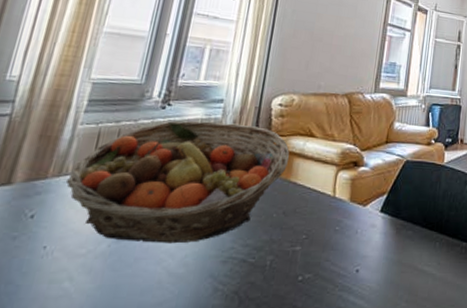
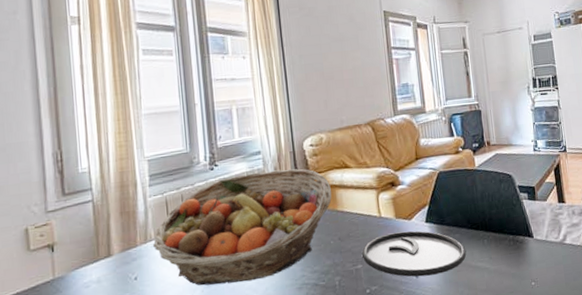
plate: none [304,217,416,272] -> present [362,231,467,277]

